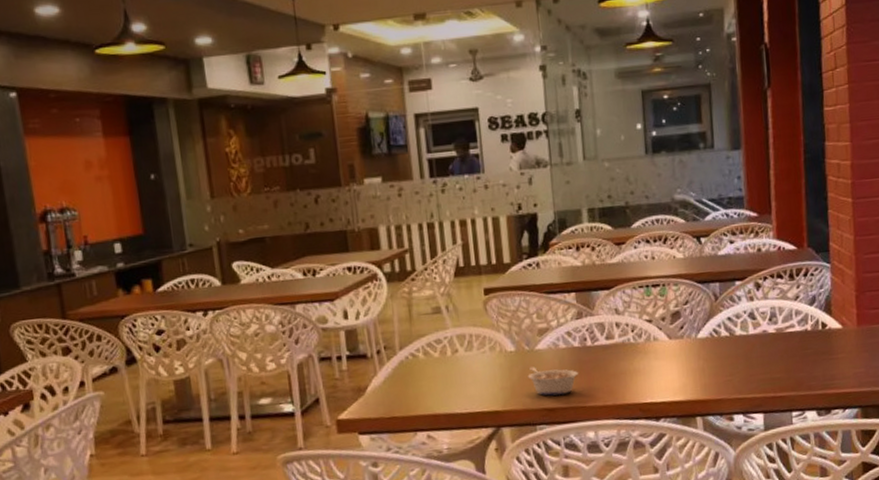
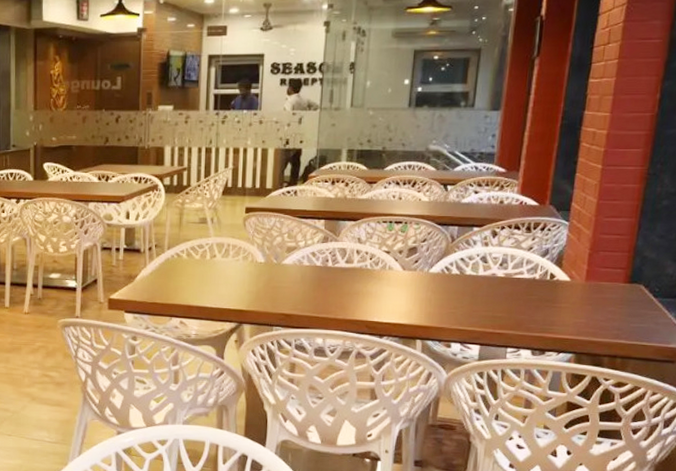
legume: present [527,367,579,396] -> none [272,278,317,304]

